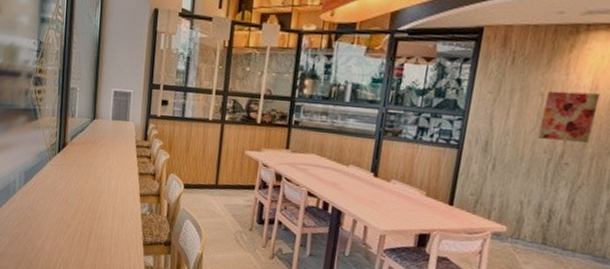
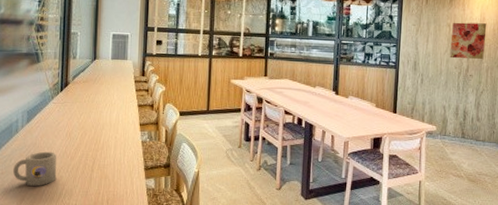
mug: none [11,215,54,252] -> present [13,151,57,187]

